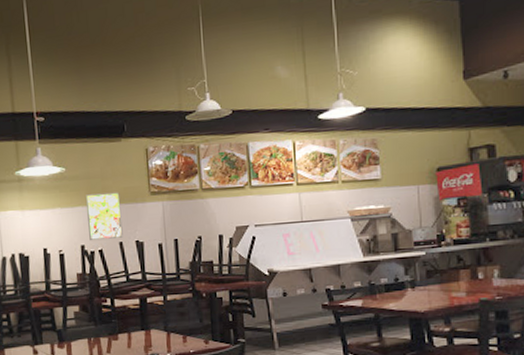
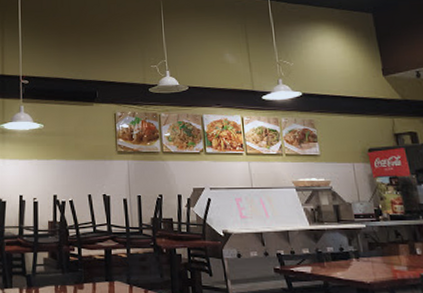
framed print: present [86,192,123,241] -> none [61,149,92,192]

